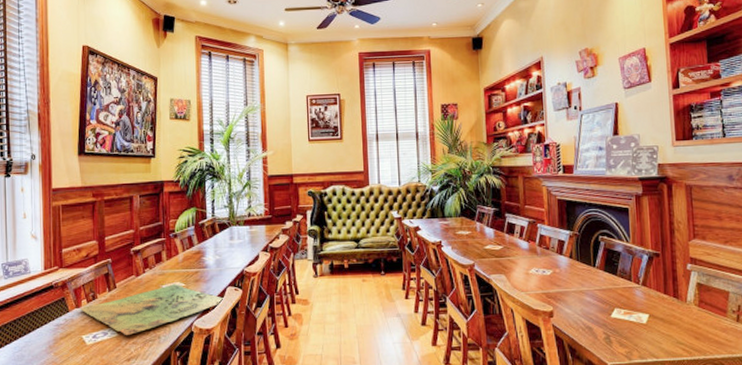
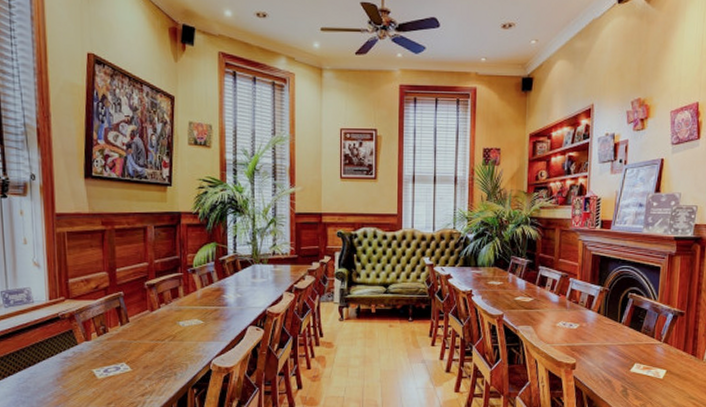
board game: present [79,283,225,336] -> none [89,320,246,372]

